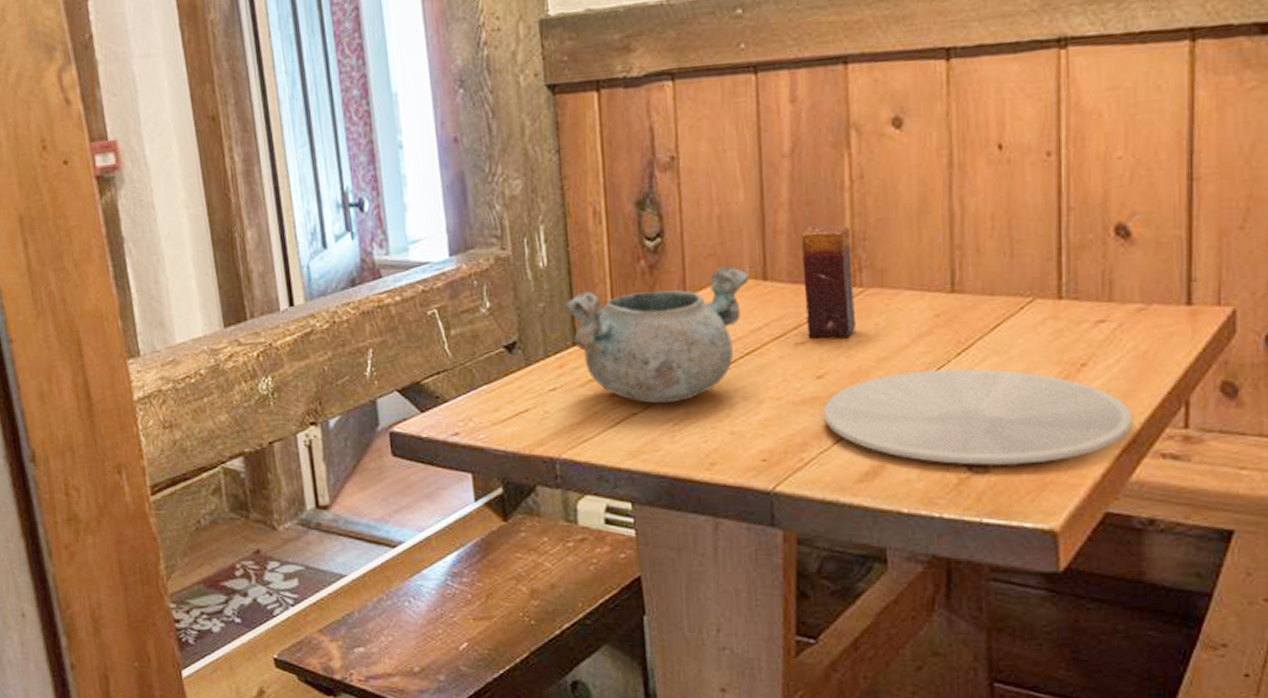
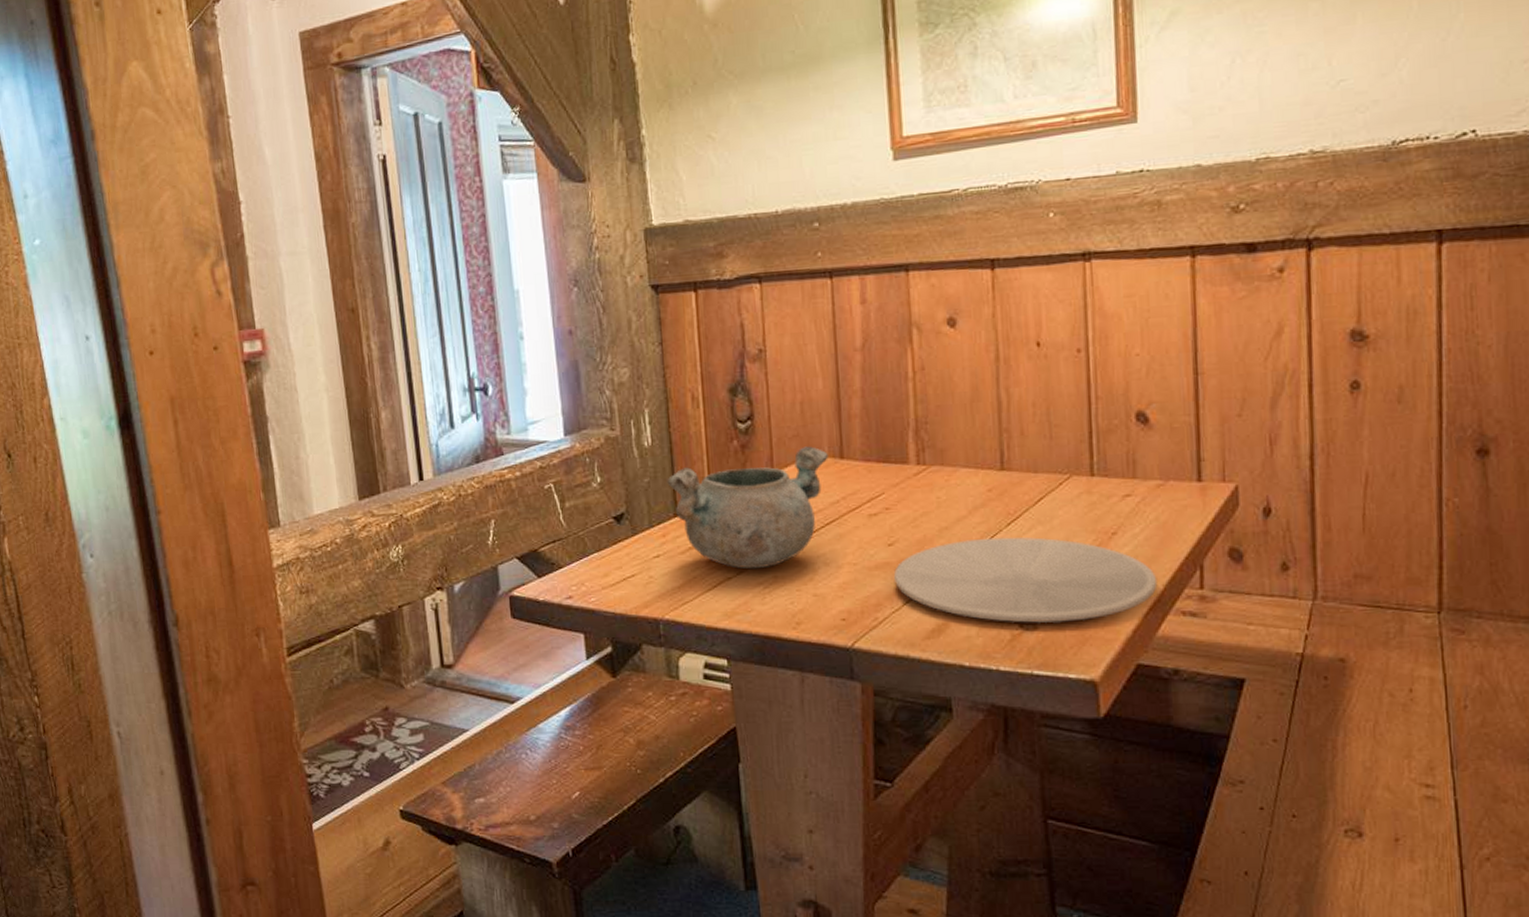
candle: present [801,224,857,339] -> none [872,409,921,511]

